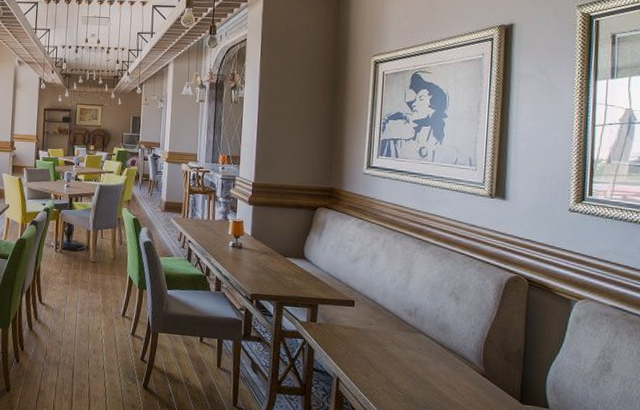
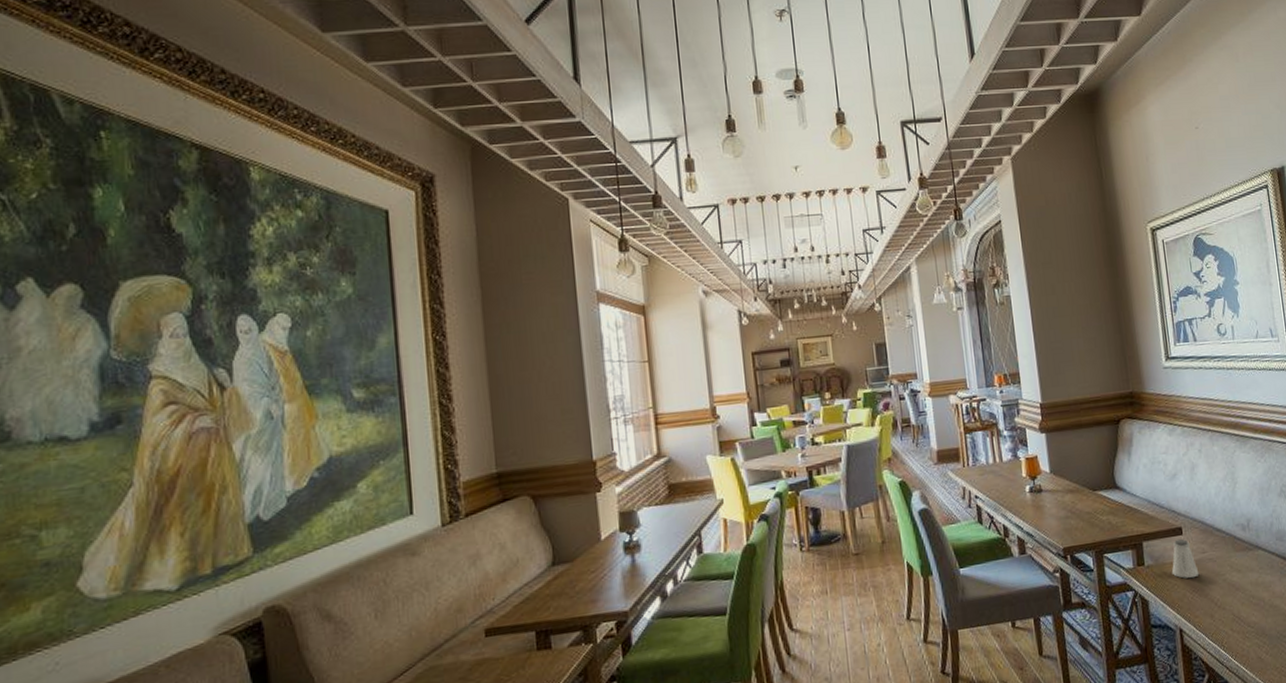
saltshaker: none [340,309,363,342] -> present [1172,538,1200,579]

